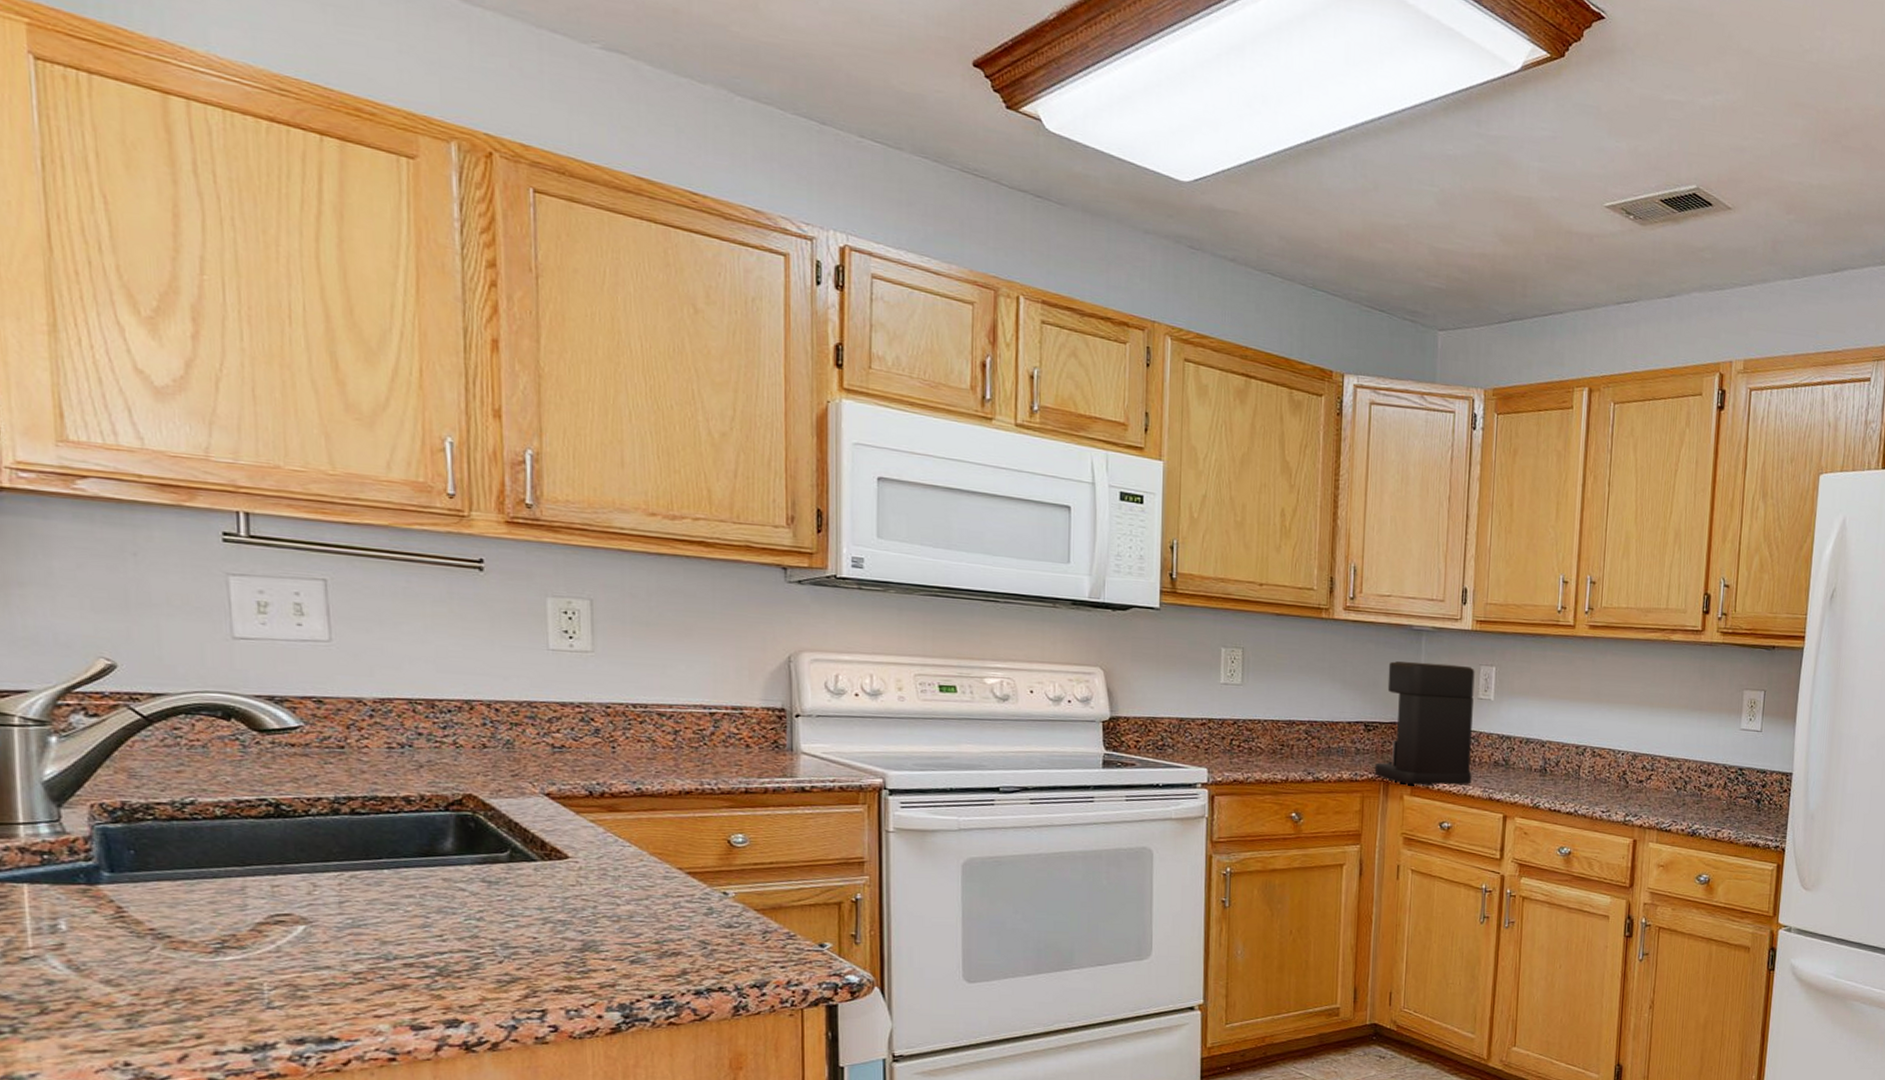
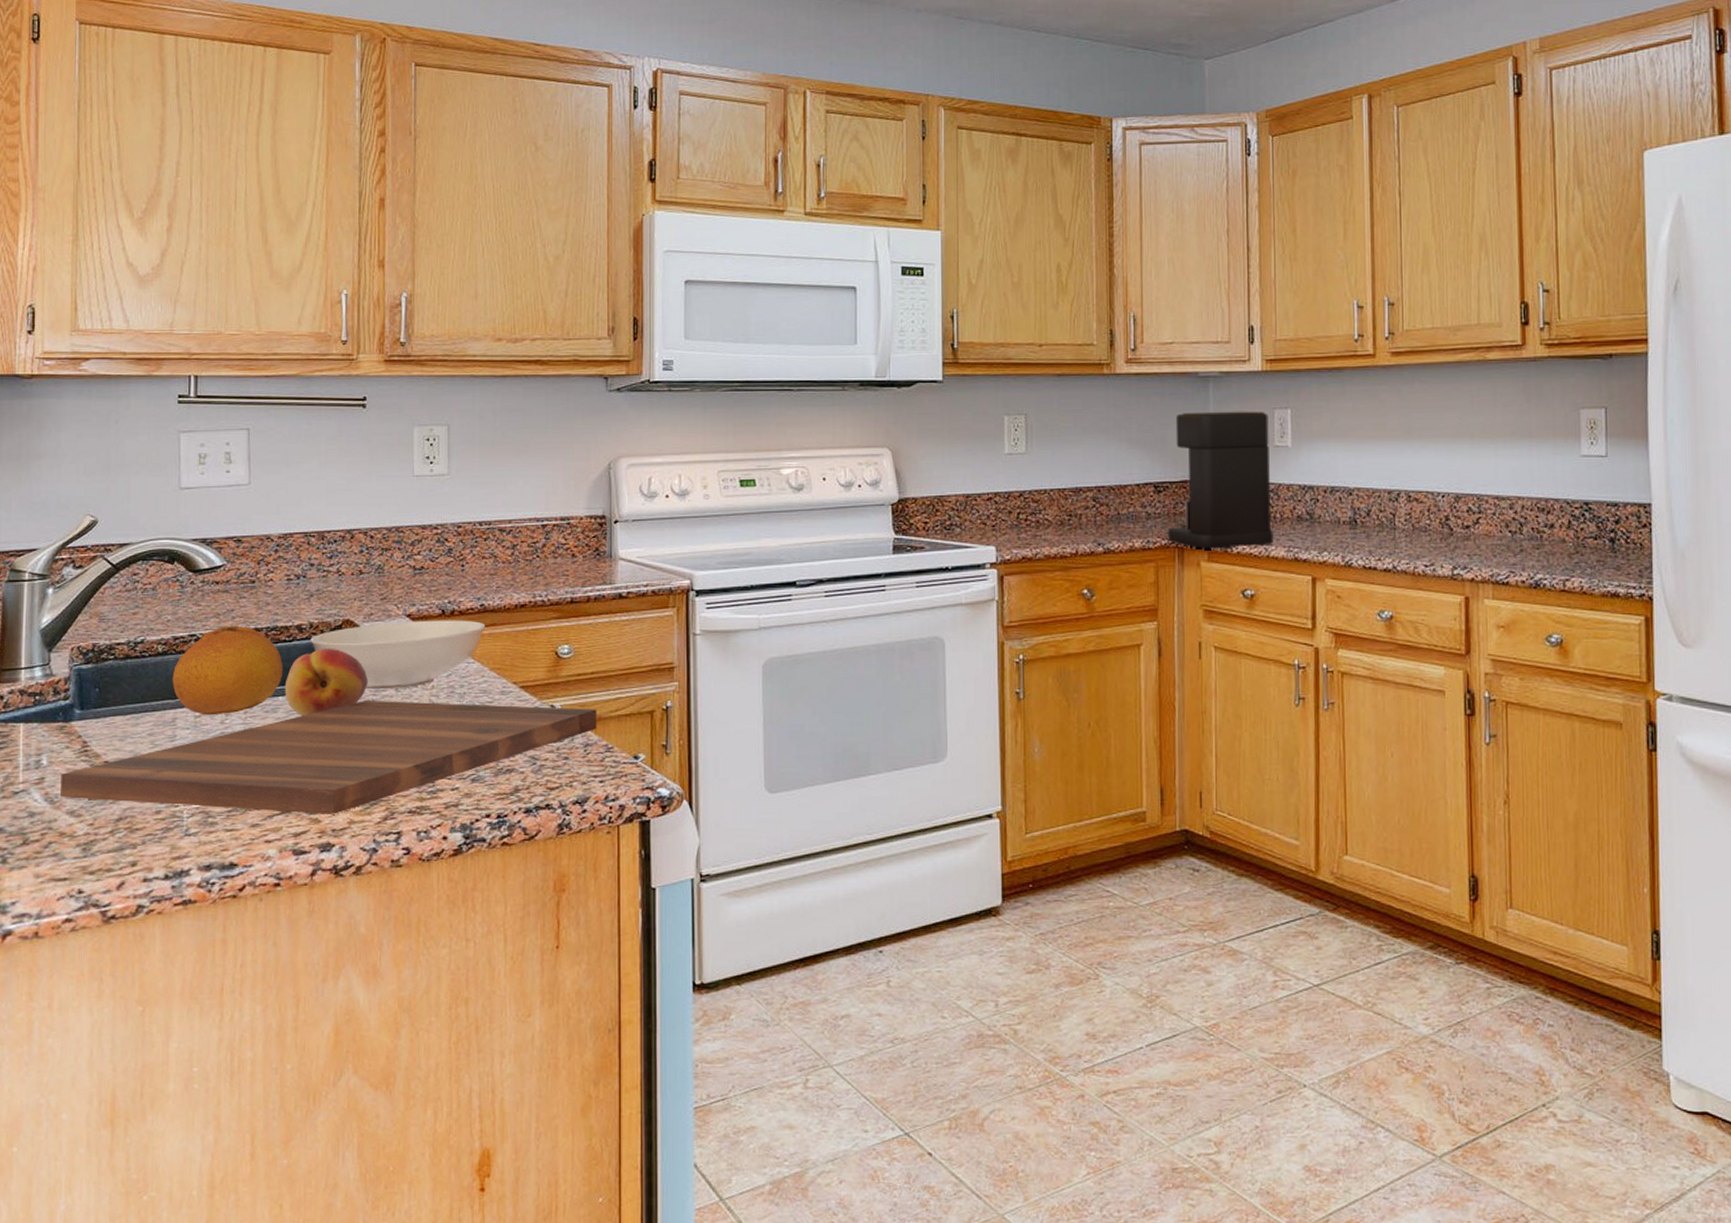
cutting board: none [88,878,778,991] -> present [61,701,597,814]
fruit: none [237,791,388,886] -> present [172,625,283,716]
fruit: none [390,822,499,892] -> present [284,647,368,717]
bowl: none [422,800,644,869] -> present [310,620,486,690]

